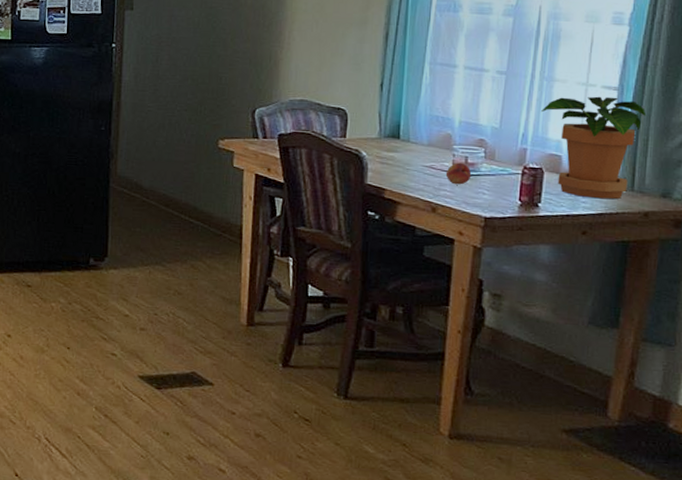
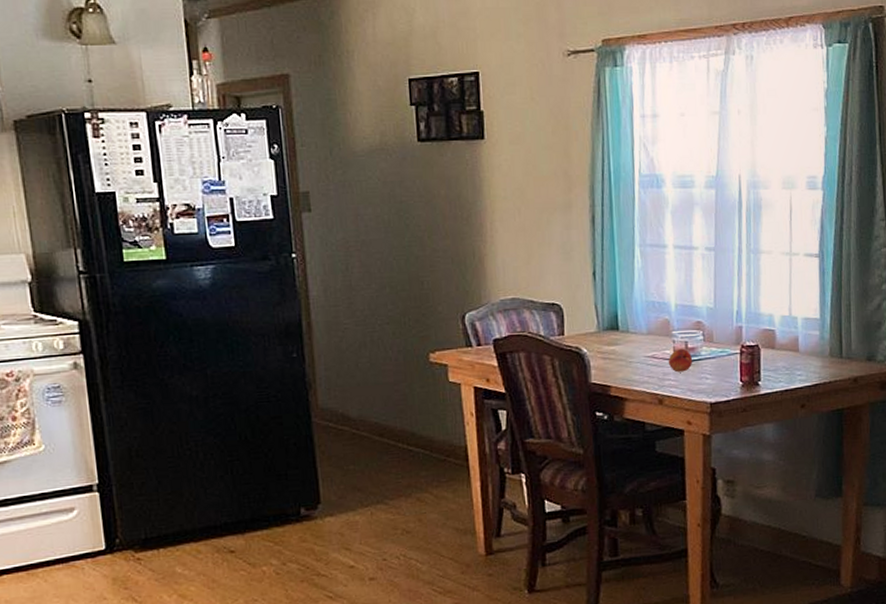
potted plant: present [541,96,647,199] -> none [752,264,847,370]

